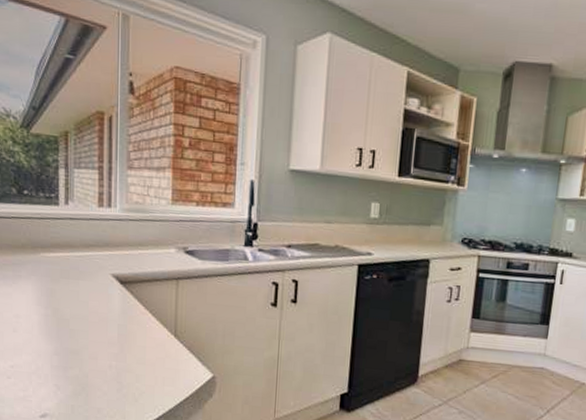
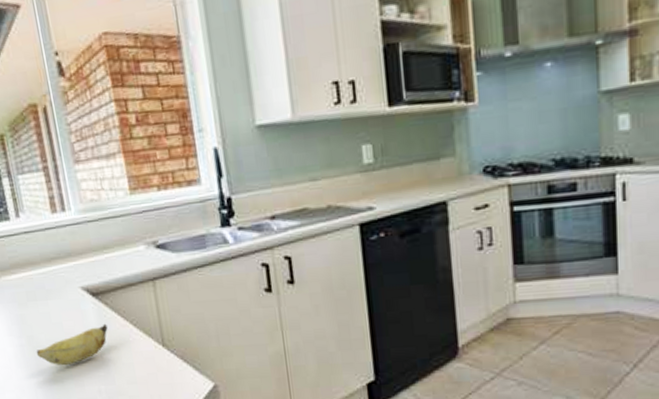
banana: none [59,309,129,339] -> present [36,323,108,365]

